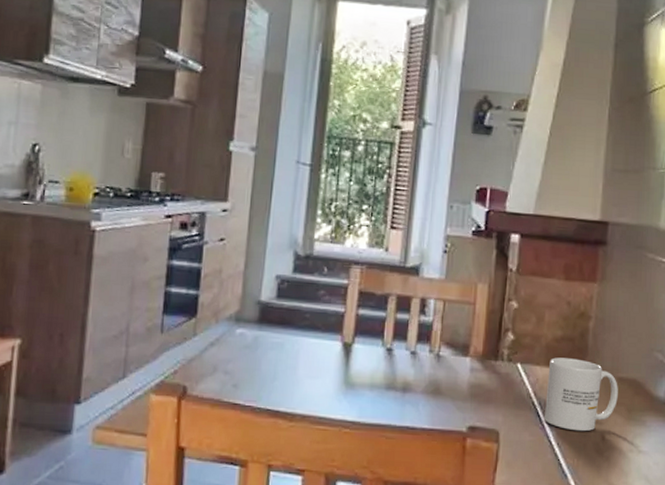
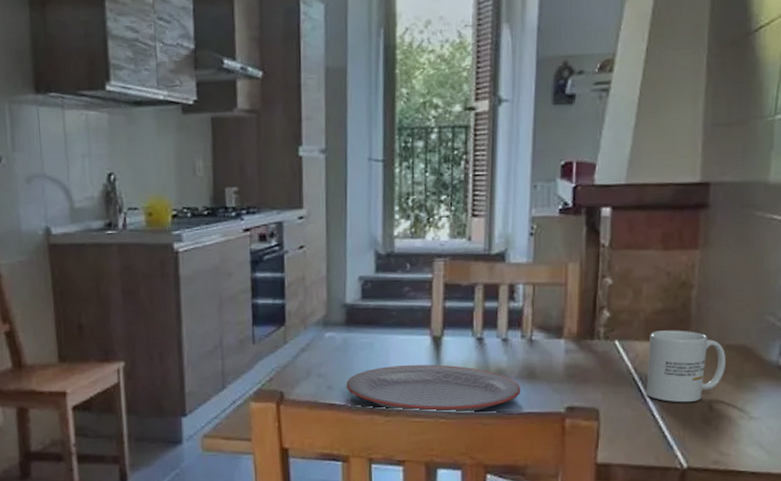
plate: none [252,369,426,425] -> present [346,364,521,414]

